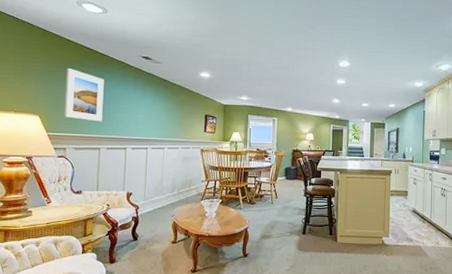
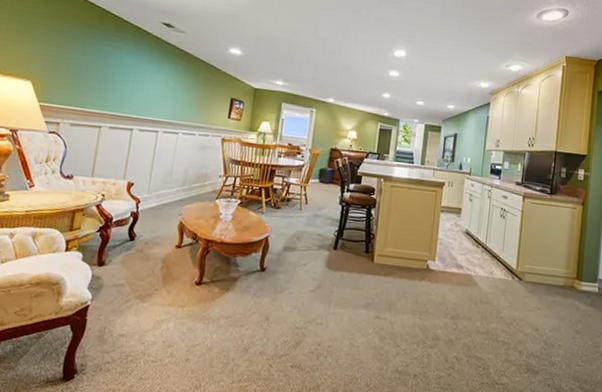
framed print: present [63,67,104,122] -> none [61,28,115,96]

